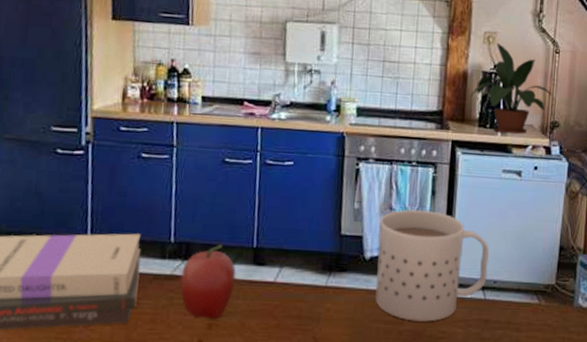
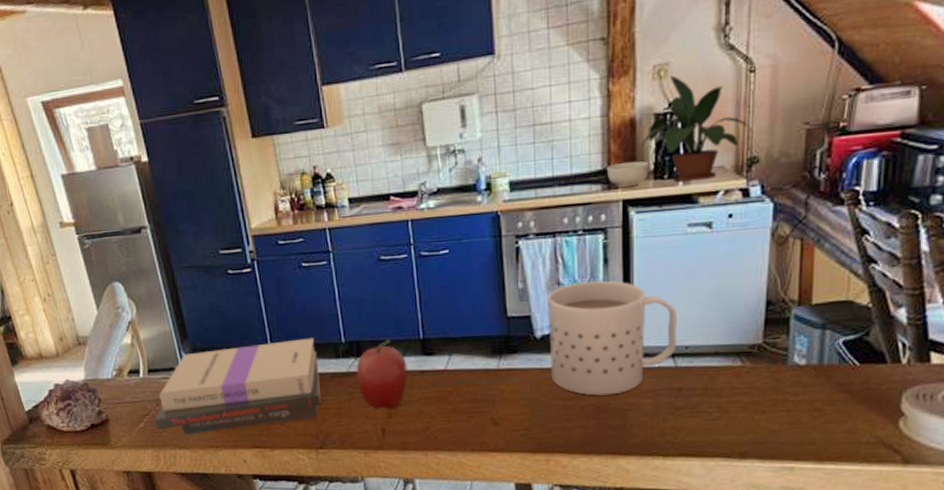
bowl: none [440,107,476,130] -> present [606,160,650,188]

